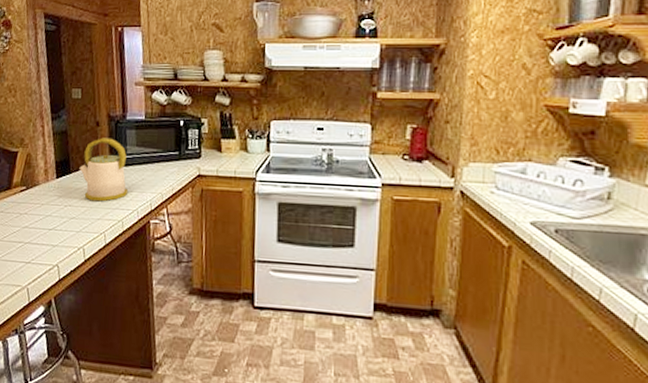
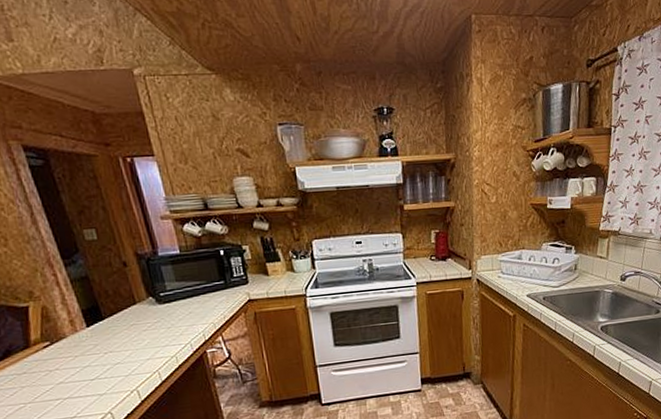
kettle: present [79,138,129,202] -> none [113,277,177,343]

